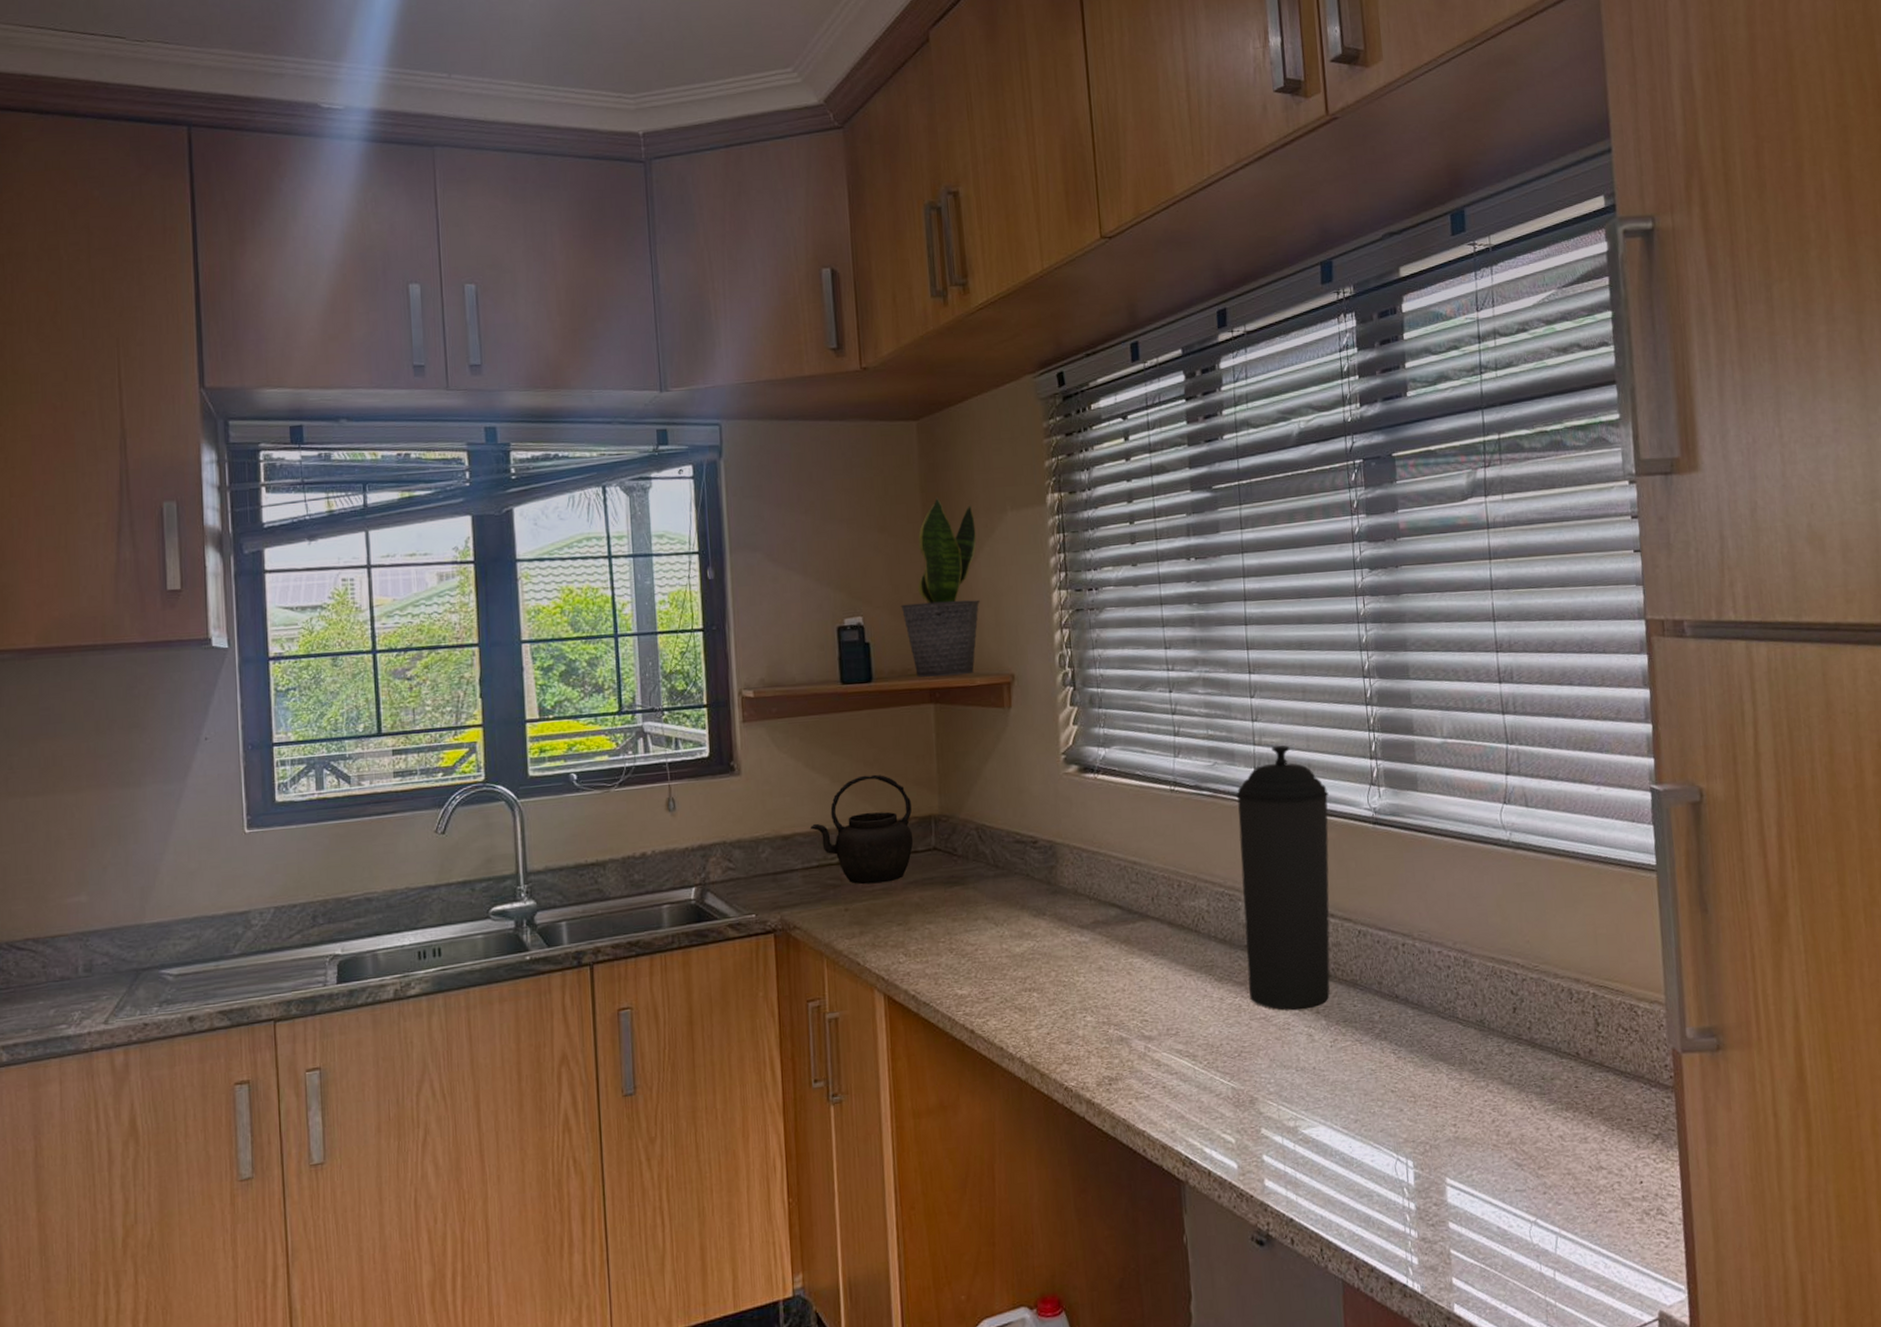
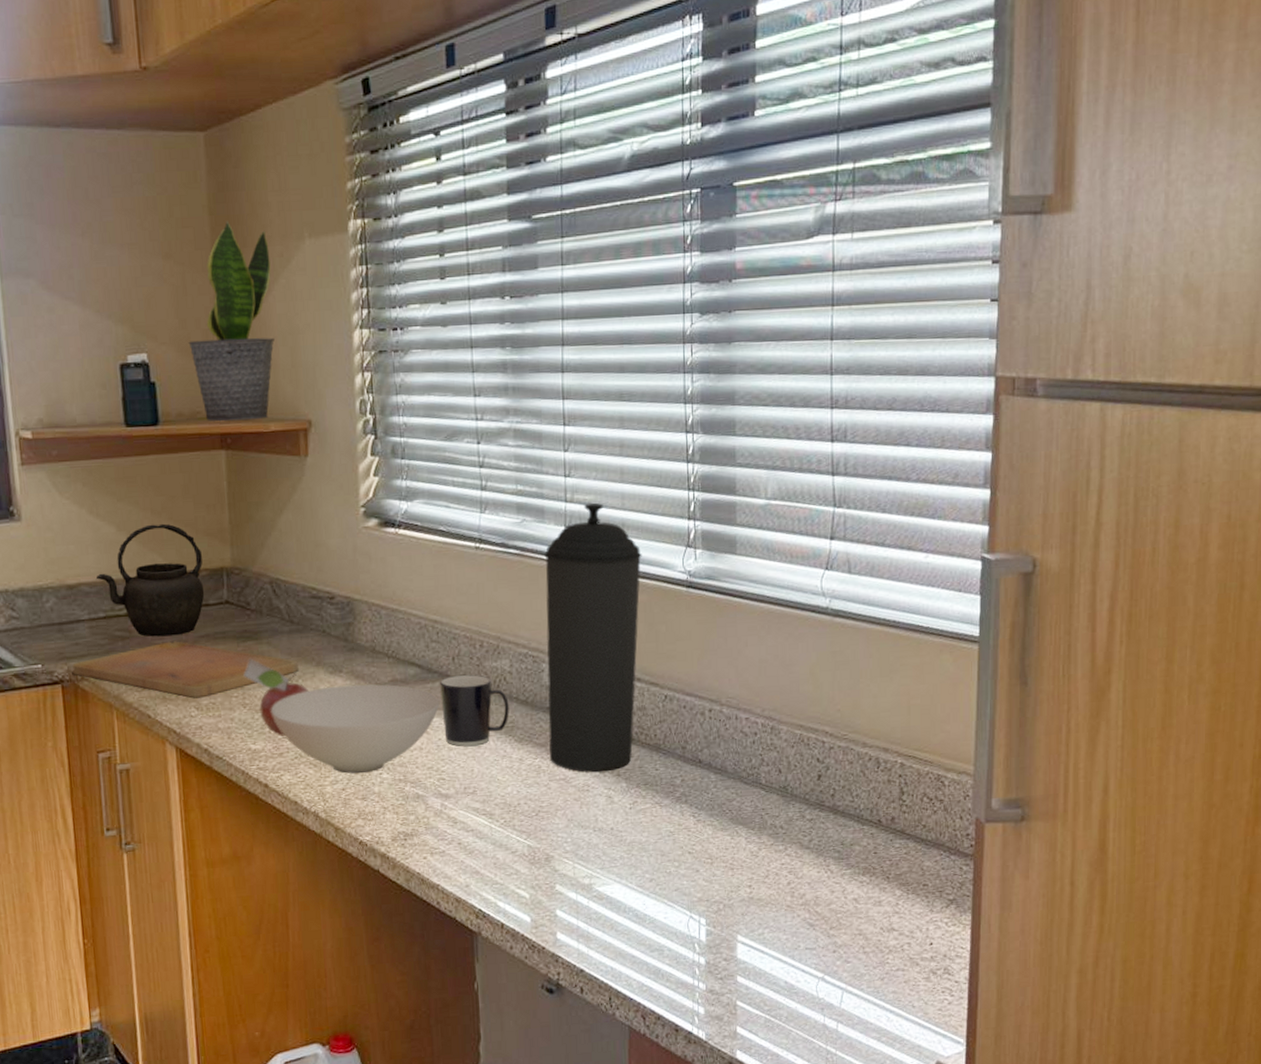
cutting board: none [785,888,1004,945] -> present [72,641,299,699]
fruit: none [950,903,1014,981] -> present [243,658,310,736]
bowl: none [977,926,1141,1018] -> present [271,684,440,774]
mug: none [1139,914,1209,988] -> present [439,674,509,747]

